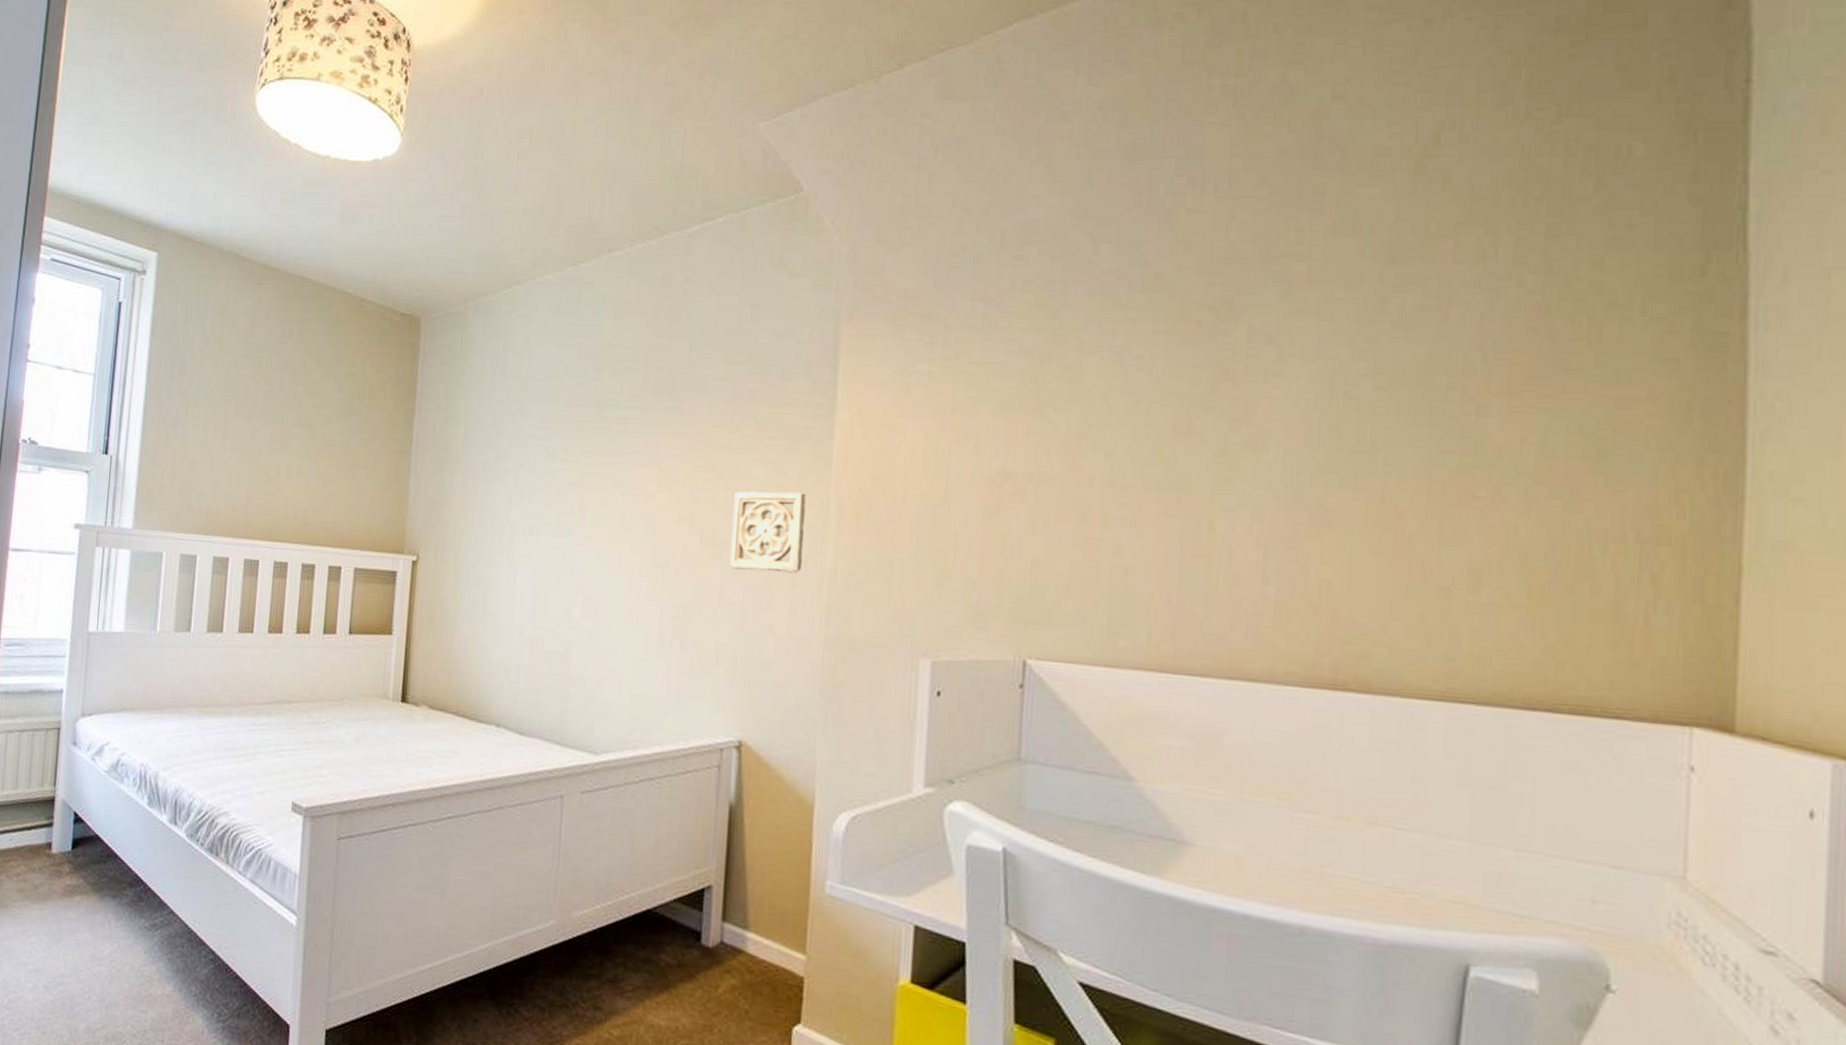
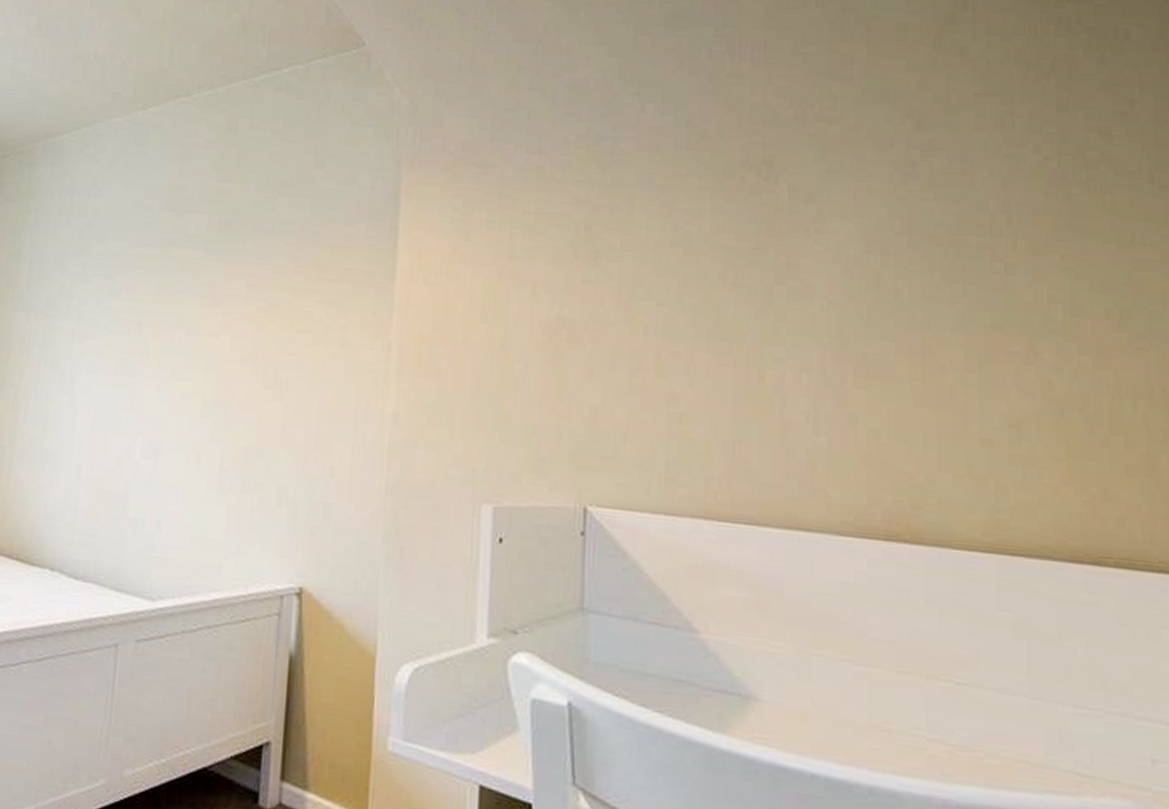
wall ornament: present [730,491,806,574] -> none [292,333,368,416]

